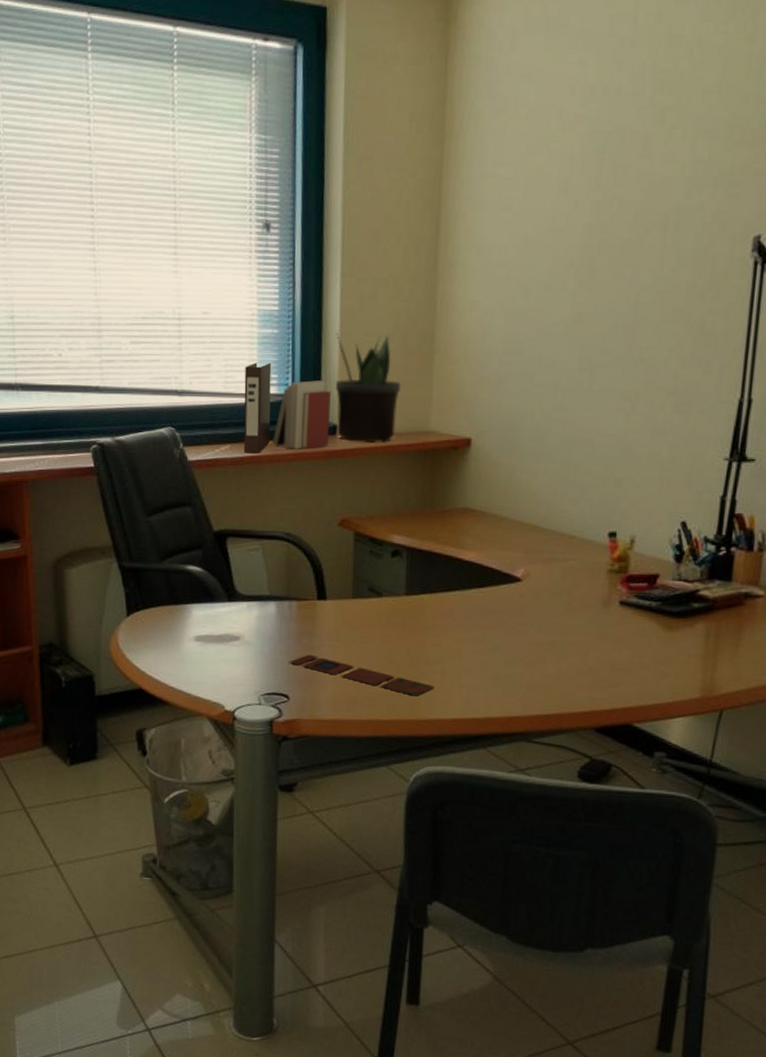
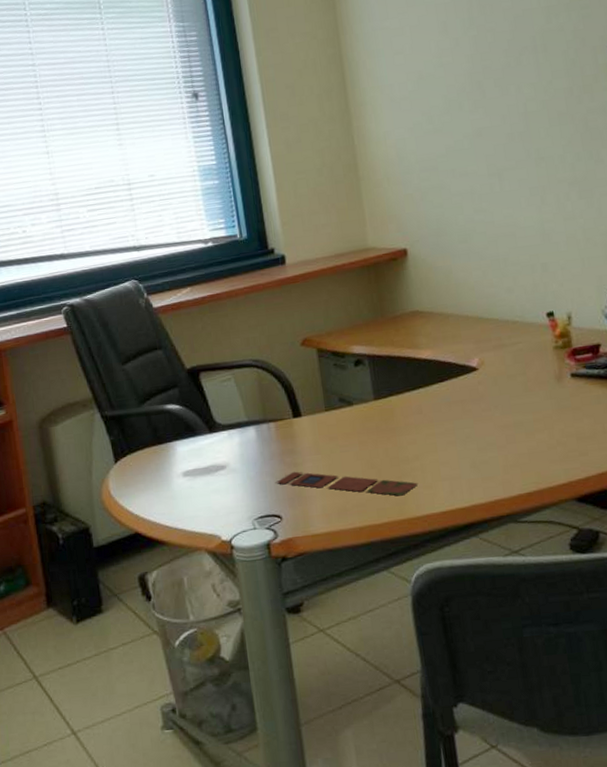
binder: present [243,362,272,453] -> none [194,210,226,293]
books: present [272,380,331,450] -> none [228,218,280,283]
planter: present [335,333,402,442] -> none [270,171,338,268]

